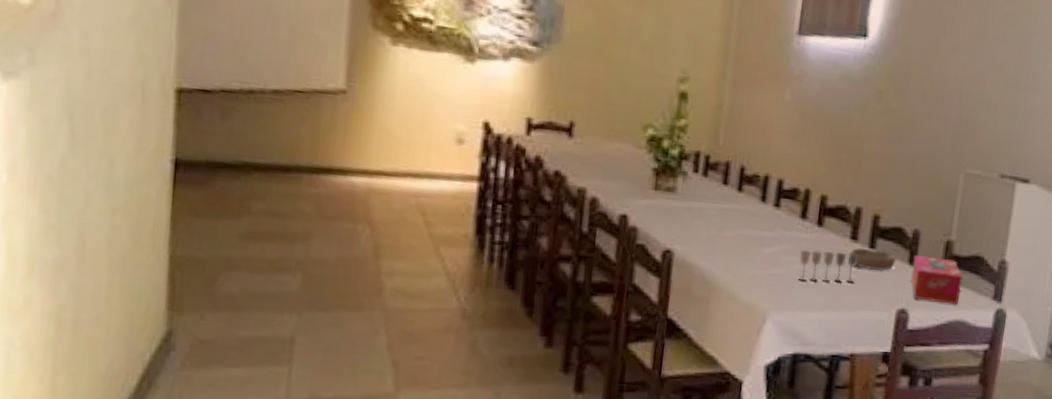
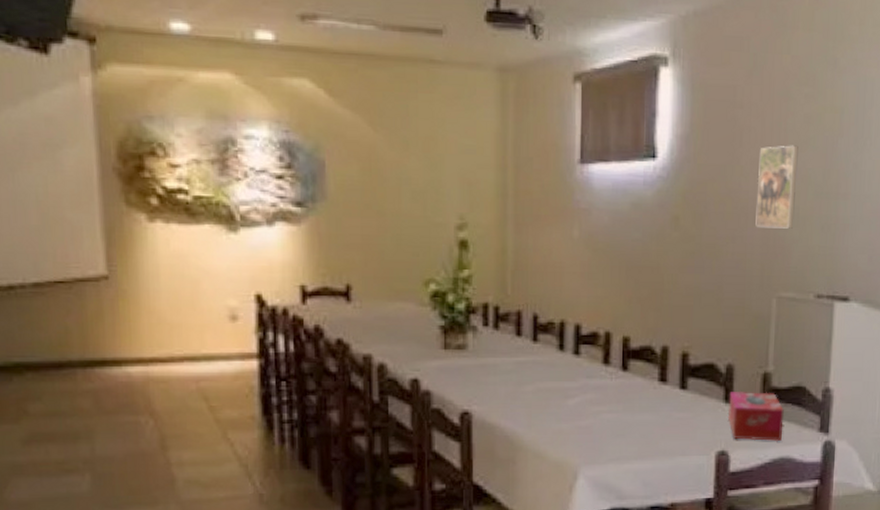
wine glass: present [798,250,859,283] -> none [606,396,670,432]
bowl: present [851,248,897,272] -> none [661,389,711,413]
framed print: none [951,38,995,113] -> present [755,145,798,229]

